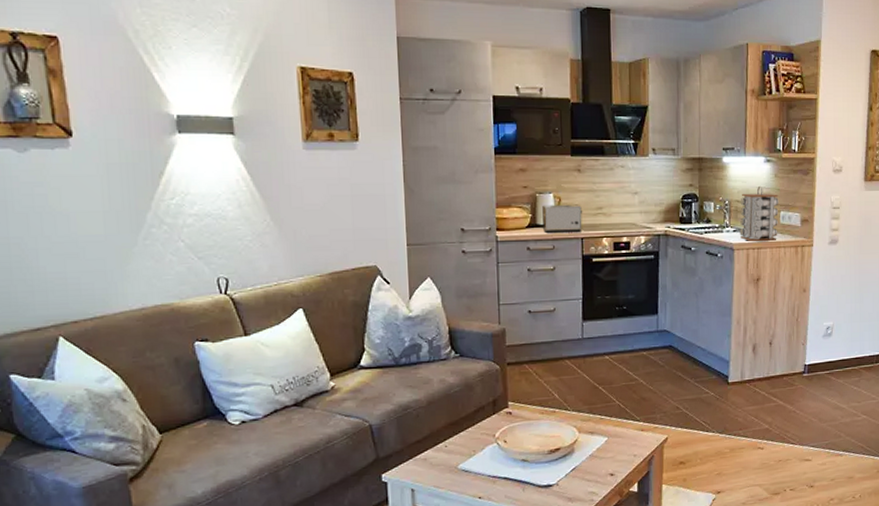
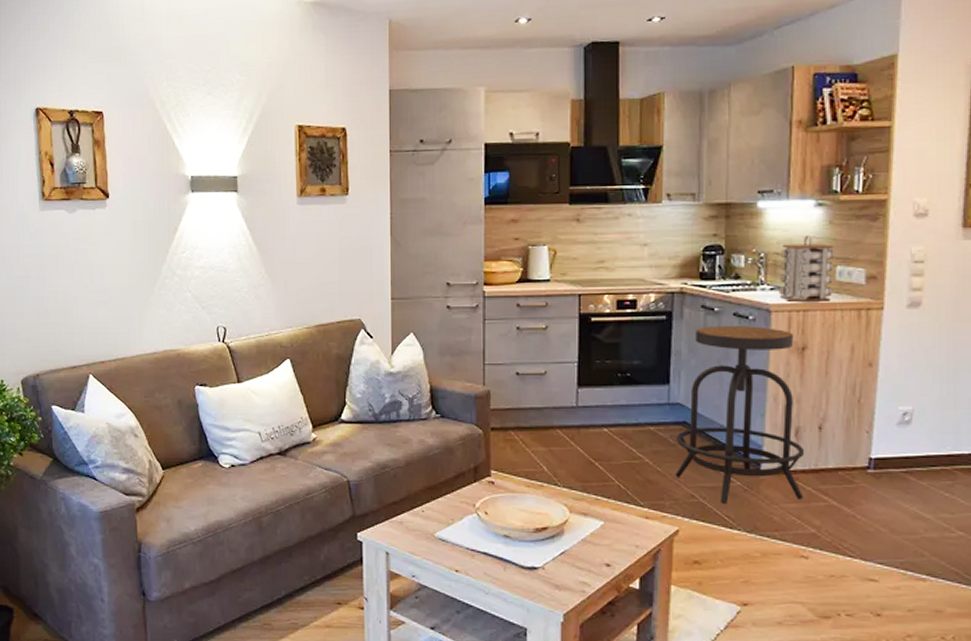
toaster: present [541,204,583,233] -> none [534,257,582,288]
bar stool: none [664,262,760,412] -> present [675,326,805,503]

